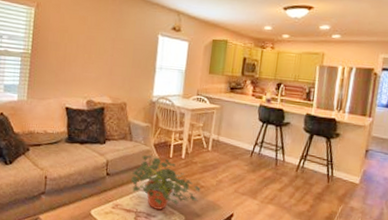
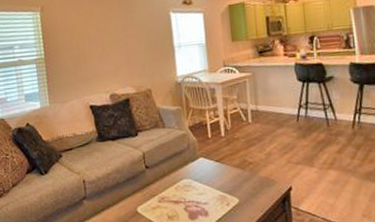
potted plant: present [131,155,201,210] -> none [172,139,250,196]

